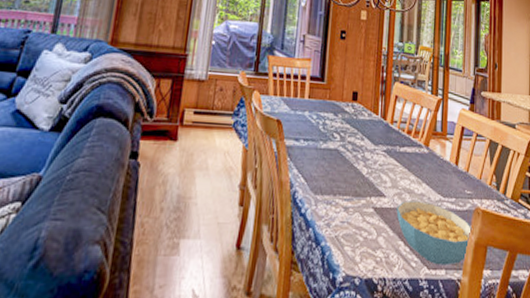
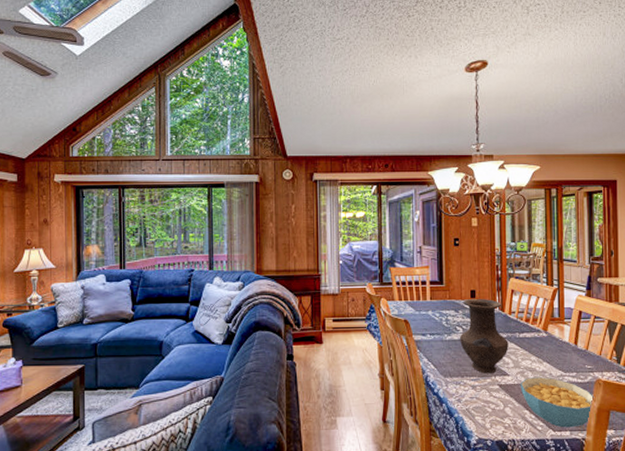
vase: none [336,102,388,193] -> present [460,299,509,374]

